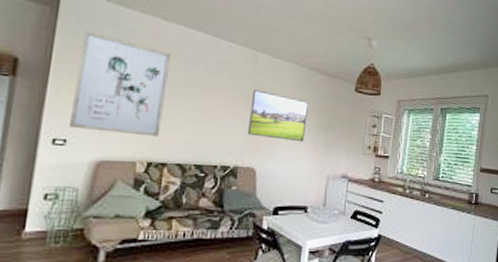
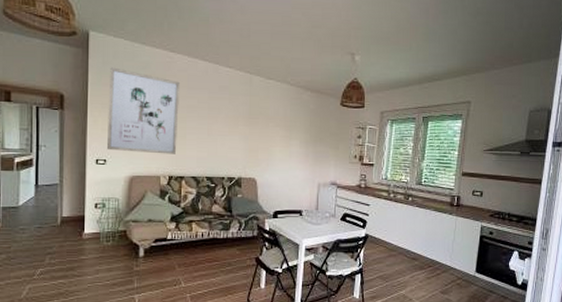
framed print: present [247,89,308,142] -> none [247,109,299,154]

